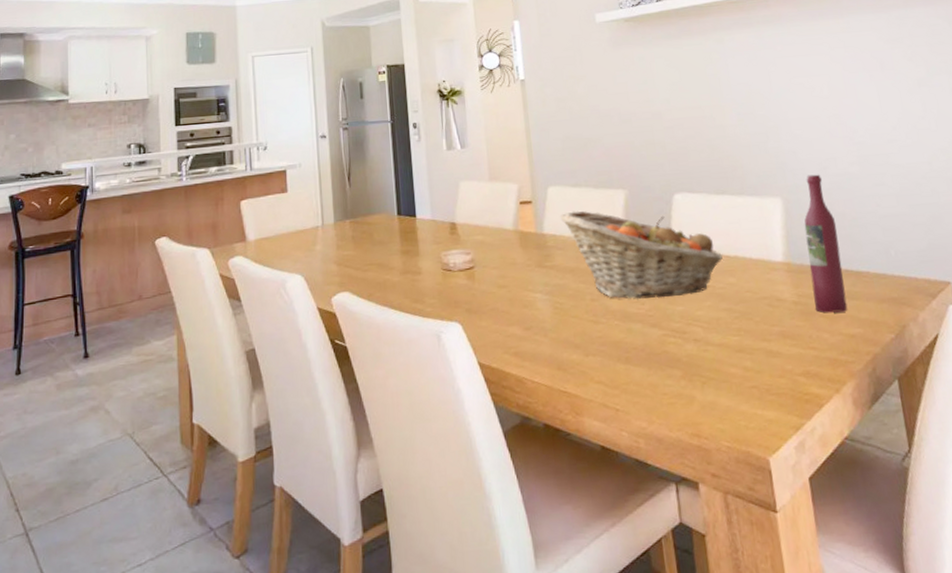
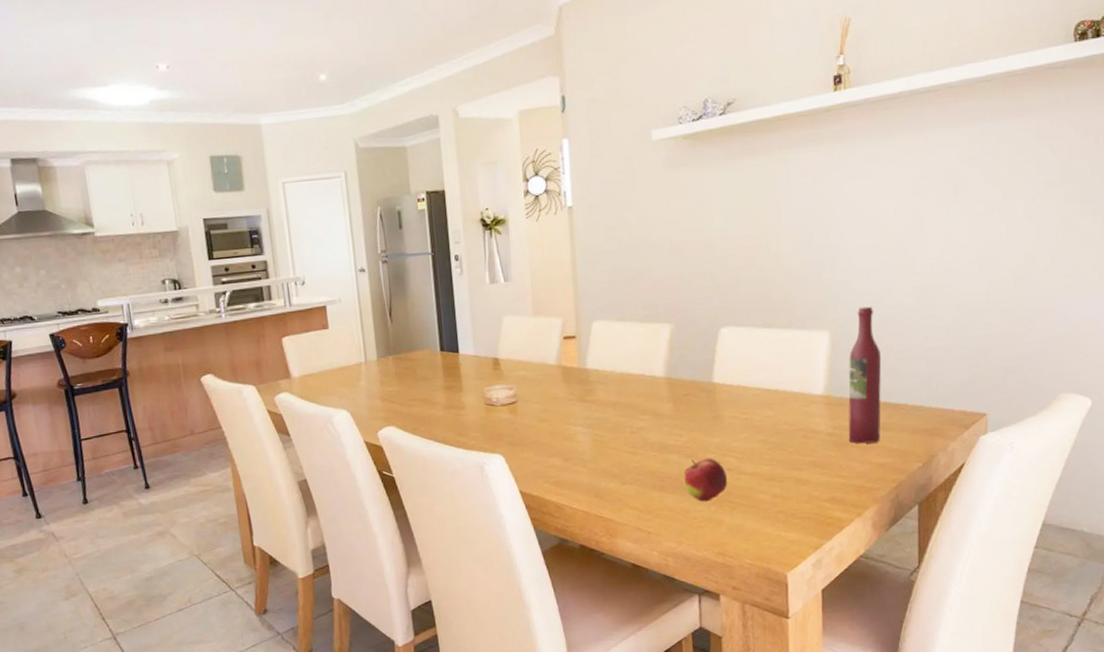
fruit basket: present [561,210,723,300] -> none [604,345,763,433]
apple: none [648,327,696,376] -> present [683,458,728,502]

